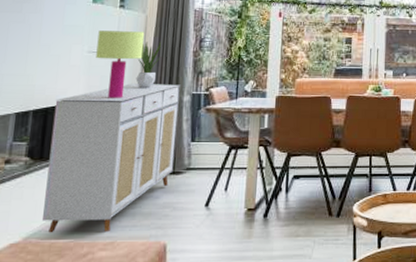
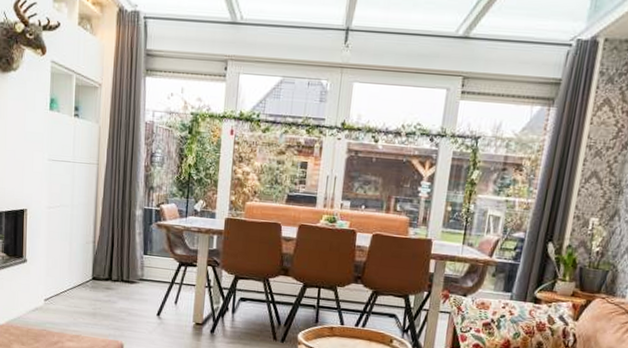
sideboard: present [41,83,180,233] -> none [19,193,133,327]
table lamp: present [96,30,145,98] -> none [55,139,99,207]
potted plant: present [136,42,161,88] -> none [92,153,114,199]

